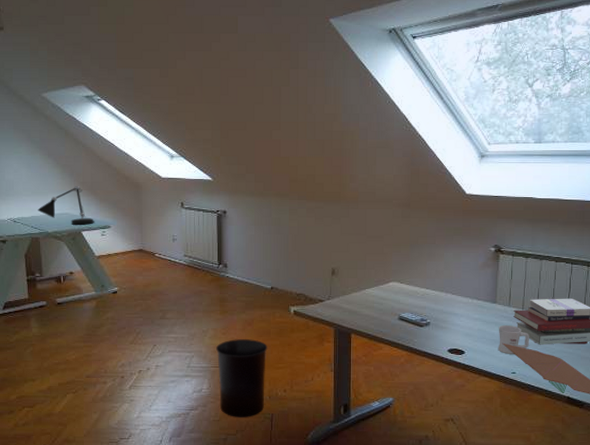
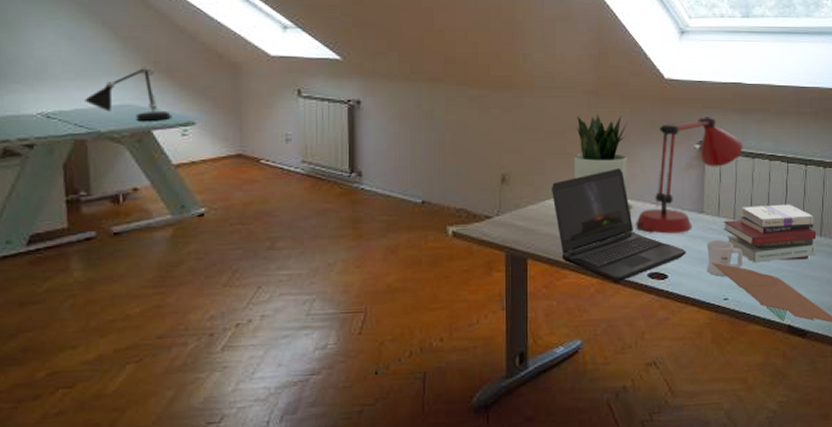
waste bin: present [216,339,267,417] -> none [347,272,418,381]
laptop computer: none [371,266,481,355] -> present [552,168,686,282]
planter: none [389,222,437,300] -> present [573,114,633,212]
desk lamp: none [439,225,532,319] -> present [636,117,743,234]

